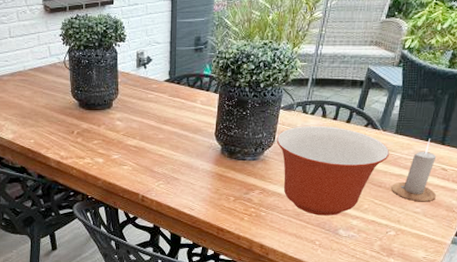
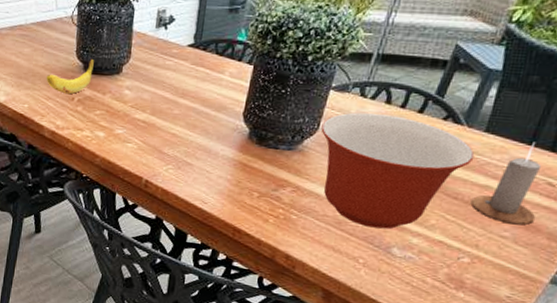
banana: none [47,96,87,129] -> present [46,58,94,95]

